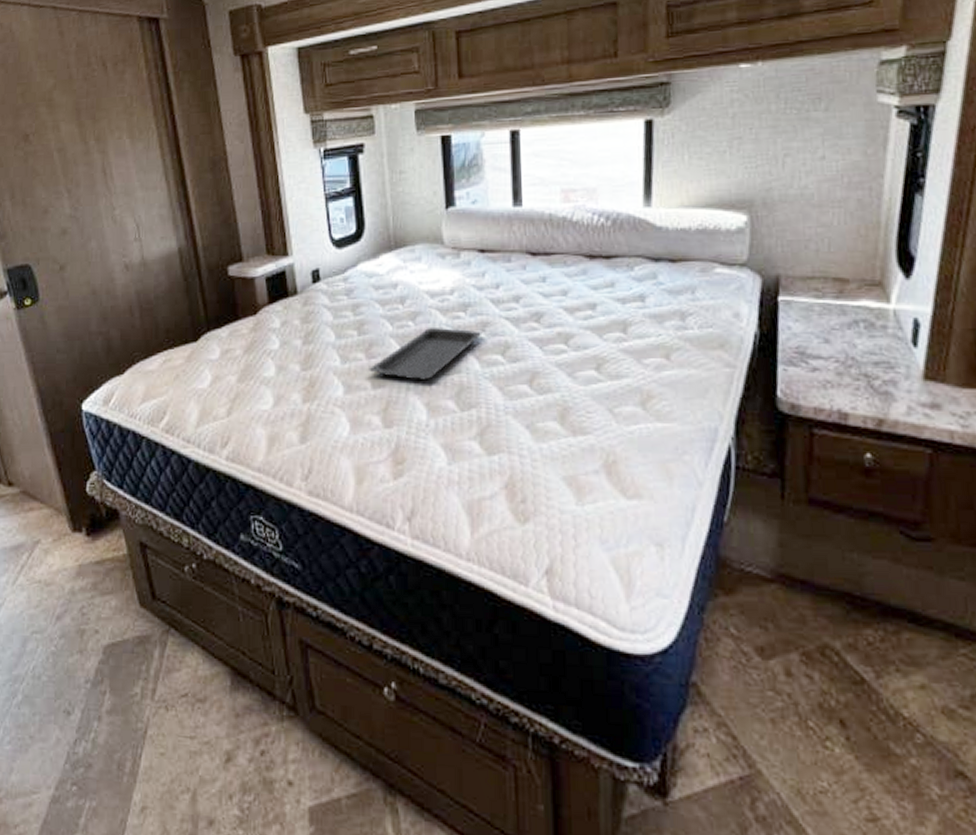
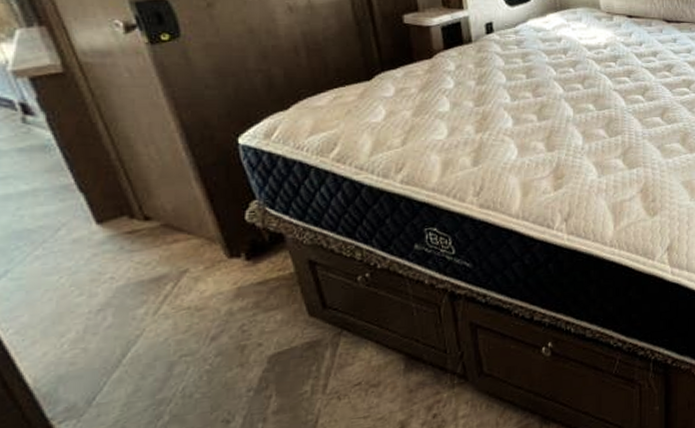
serving tray: present [369,328,483,381] -> none [535,74,628,114]

